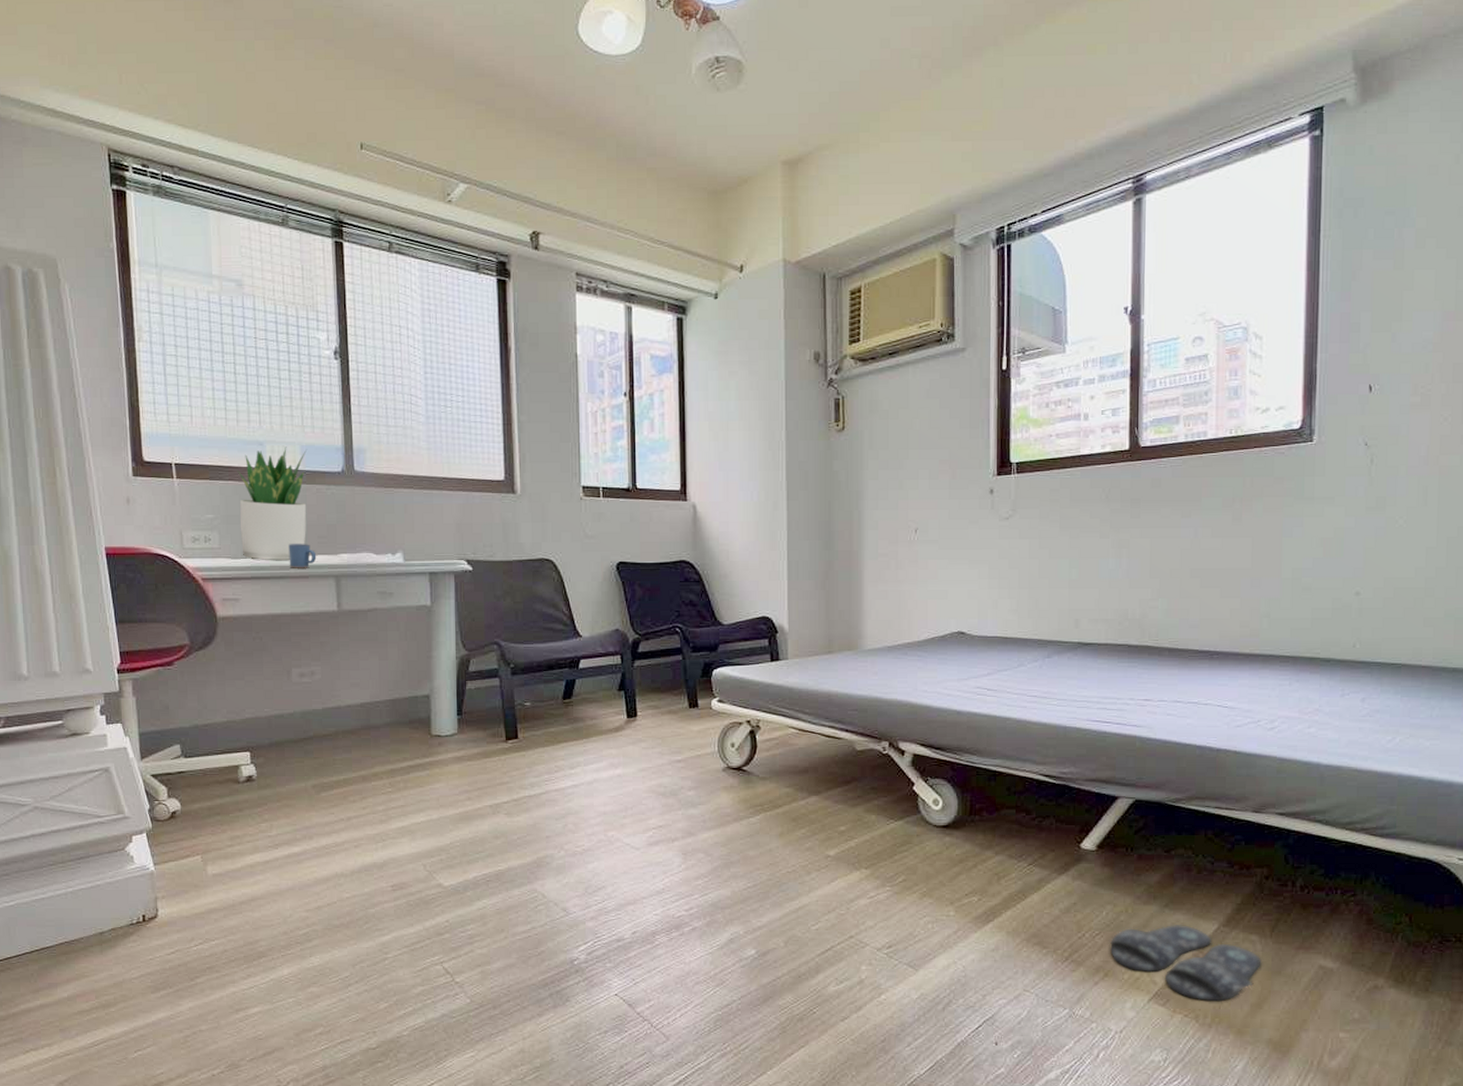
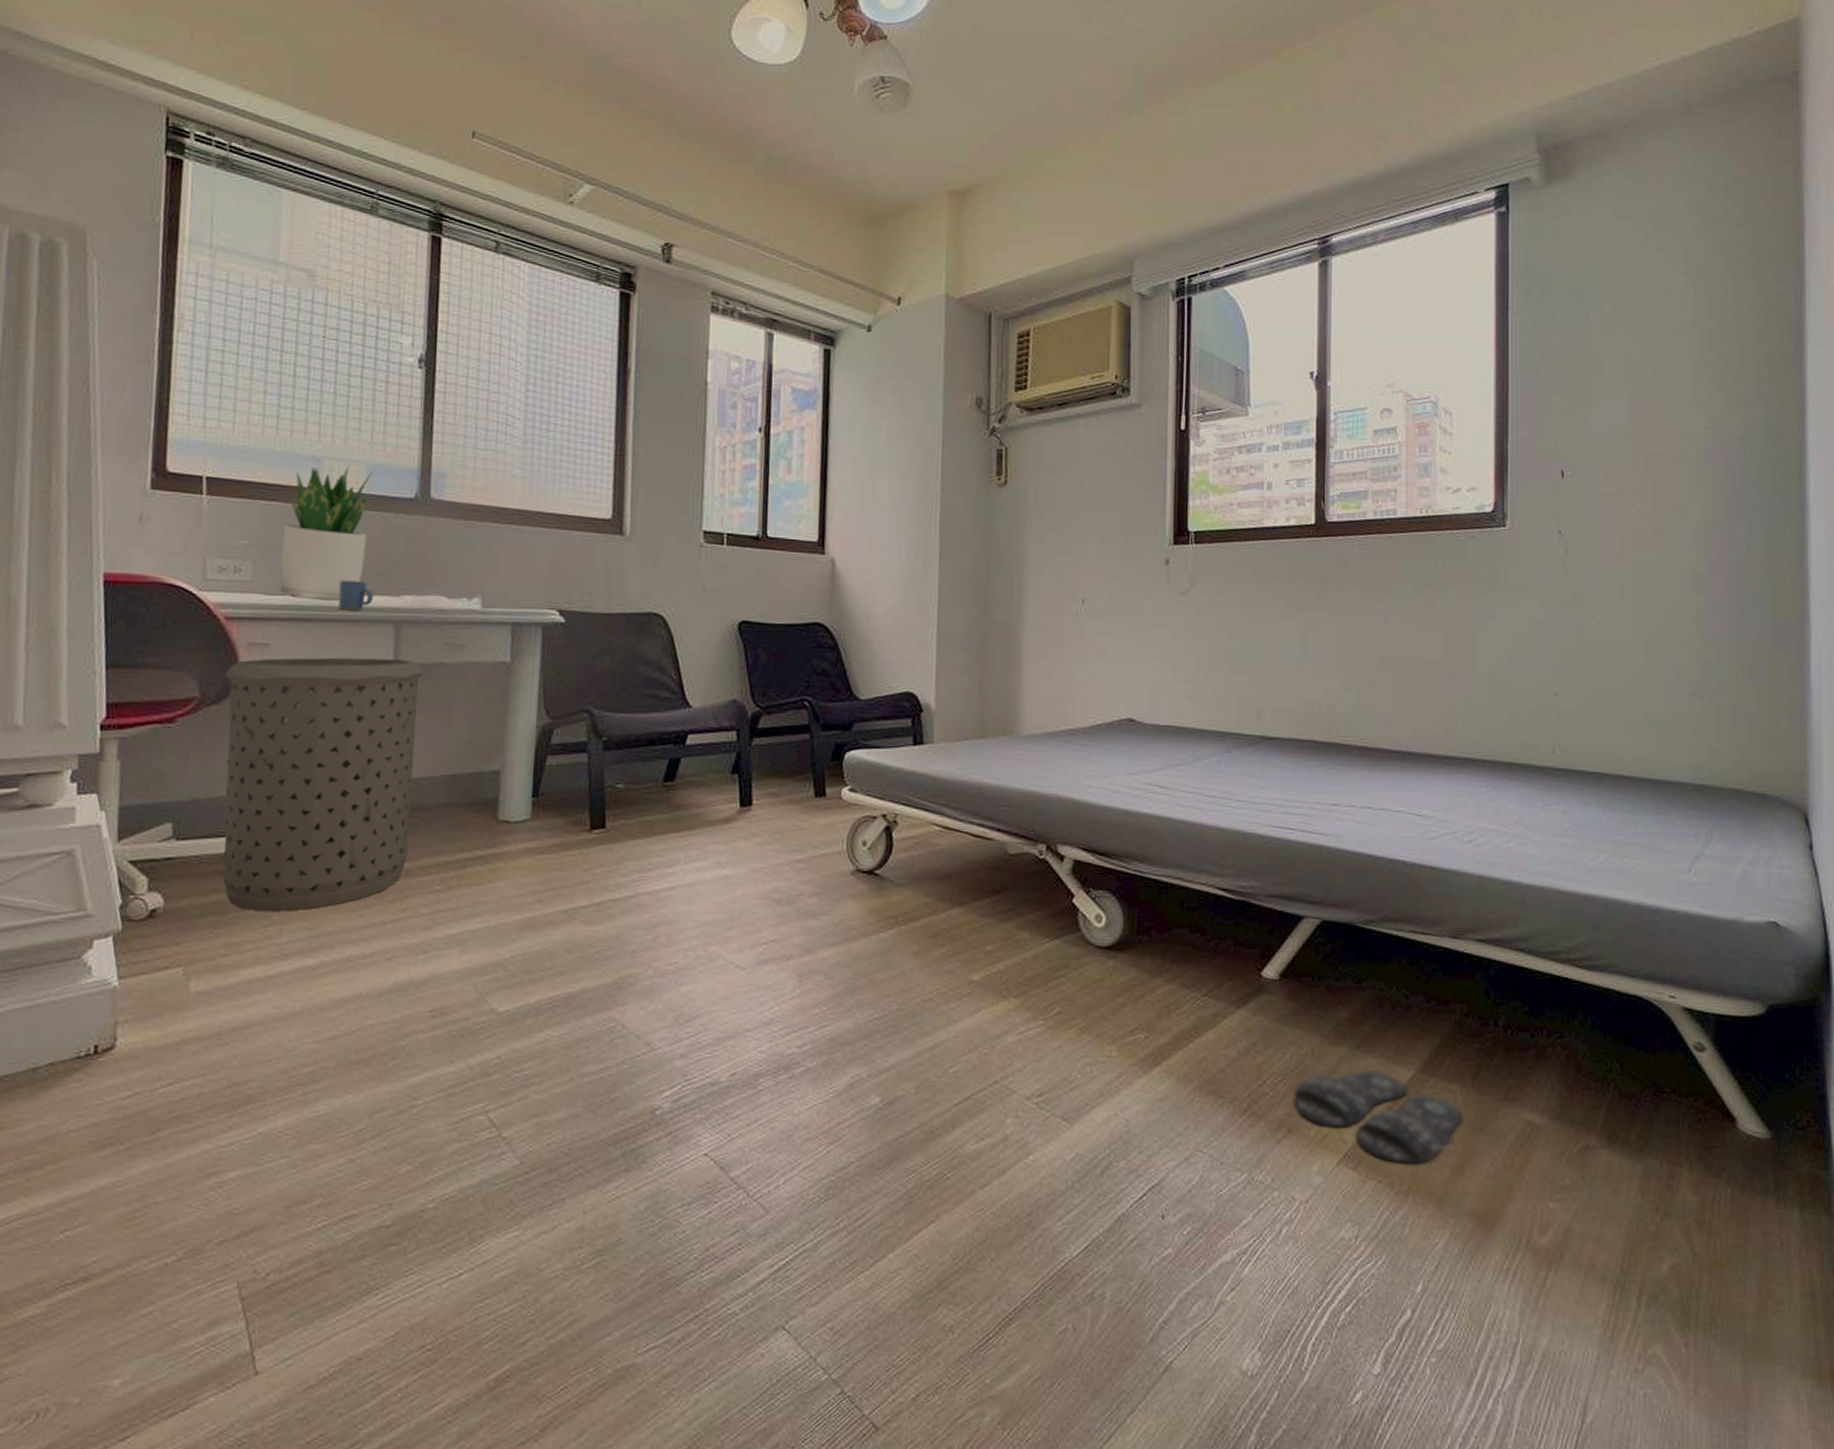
laundry basket: none [207,607,363,811] -> present [222,657,423,911]

